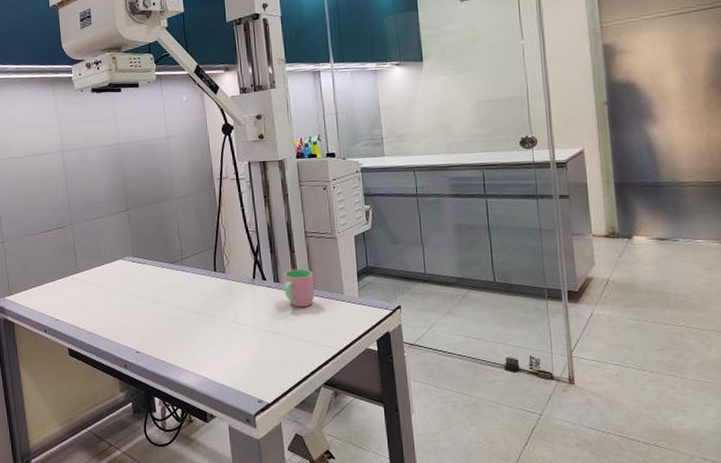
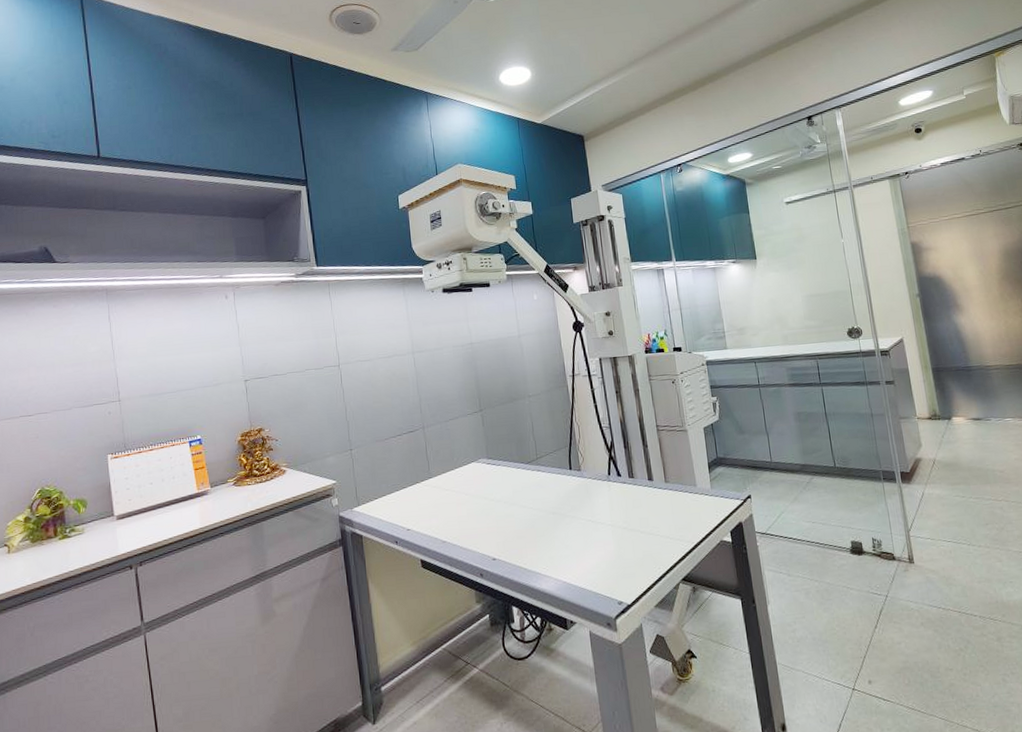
cup: present [284,268,315,308] -> none [638,462,669,503]

